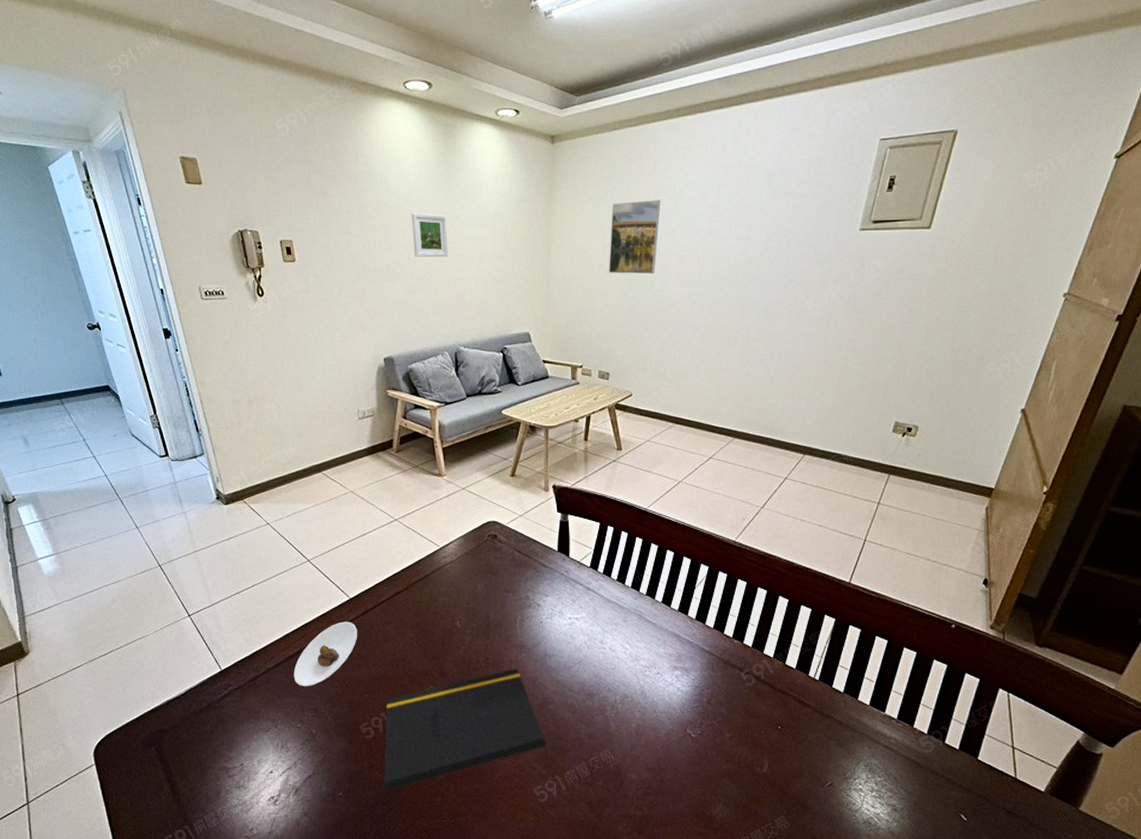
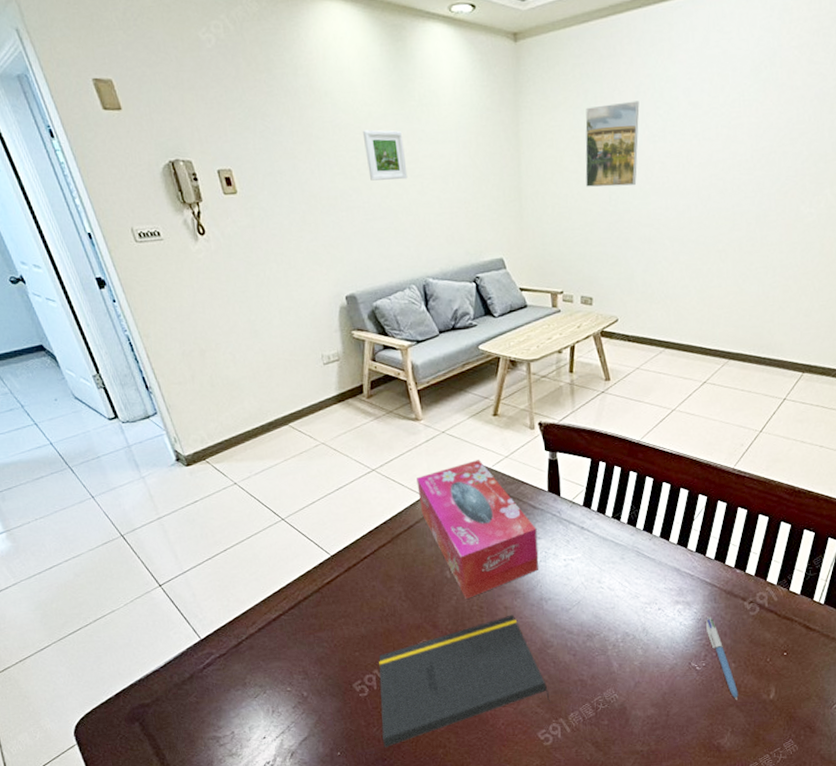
saucer: present [293,621,358,686] -> none [278,579,343,649]
tissue box: none [436,516,545,649] -> present [416,459,539,599]
pen: none [703,683,732,771] -> present [706,615,738,700]

